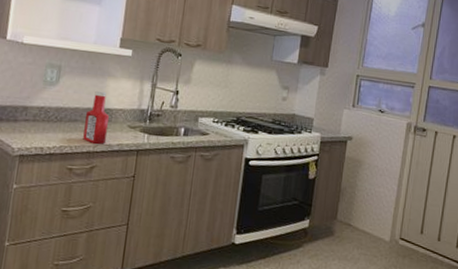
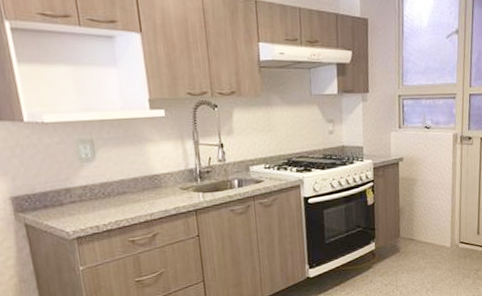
ketchup bottle: present [83,90,109,144] -> none [133,158,161,212]

